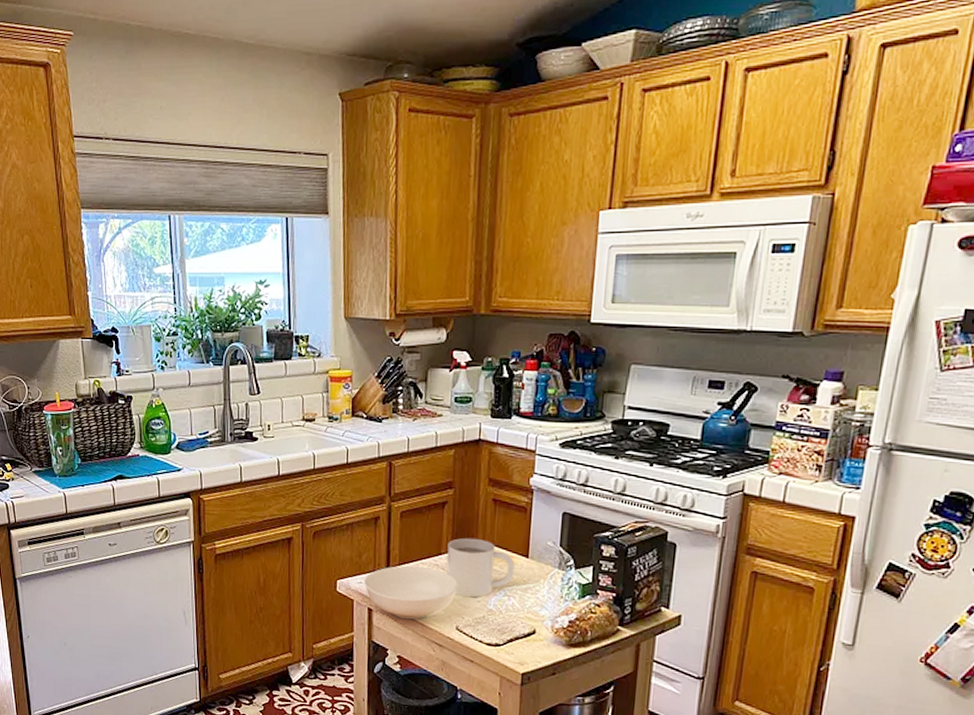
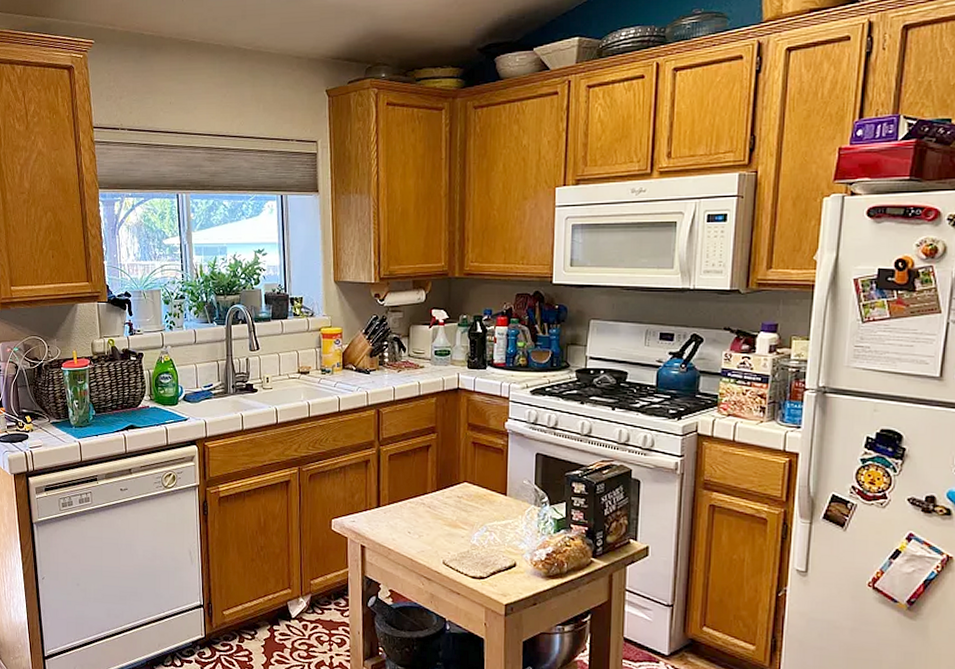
bowl: present [363,565,458,620] -> none [356,504,444,556]
mug: present [446,537,515,598] -> none [432,478,495,534]

